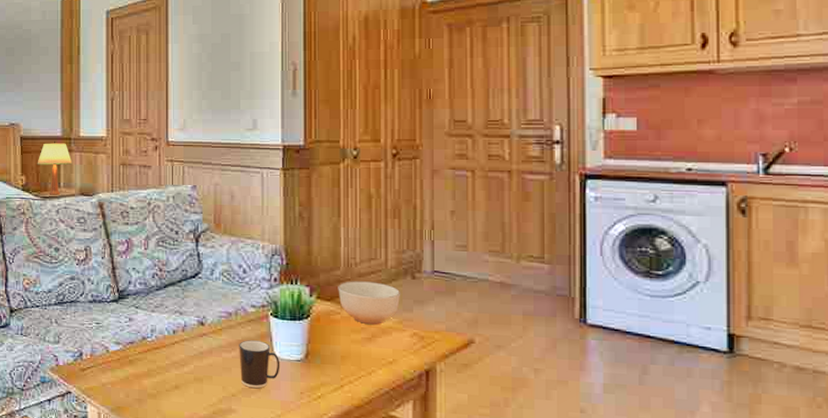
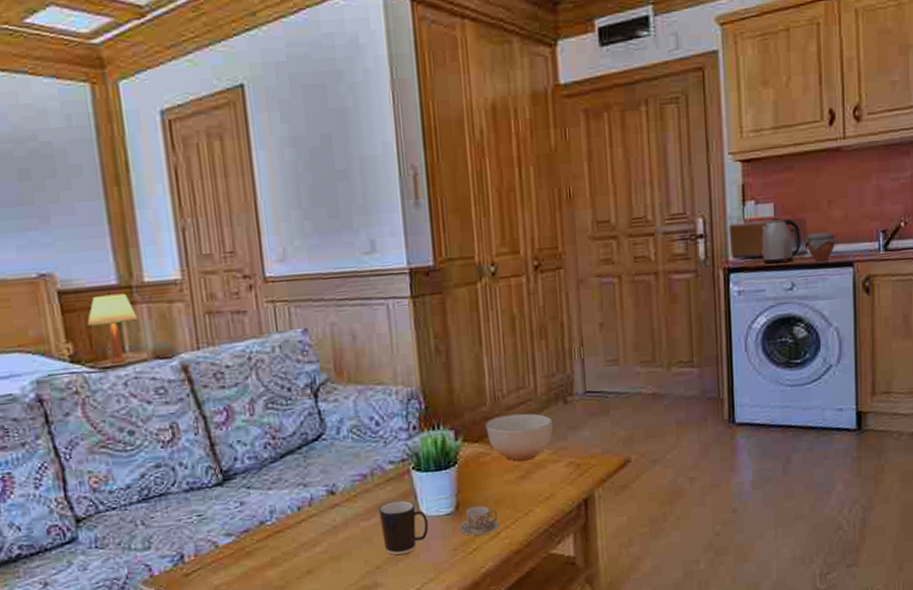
teacup: none [305,358,343,386] -> present [457,506,499,537]
toaster: none [587,132,675,170] -> present [728,217,809,260]
kettle: none [622,132,667,175] -> present [761,218,802,265]
jar: none [670,149,707,177] -> present [804,231,836,261]

